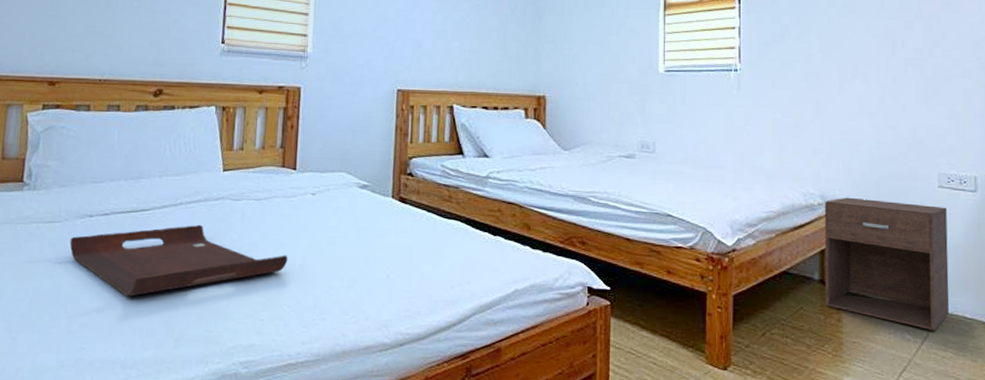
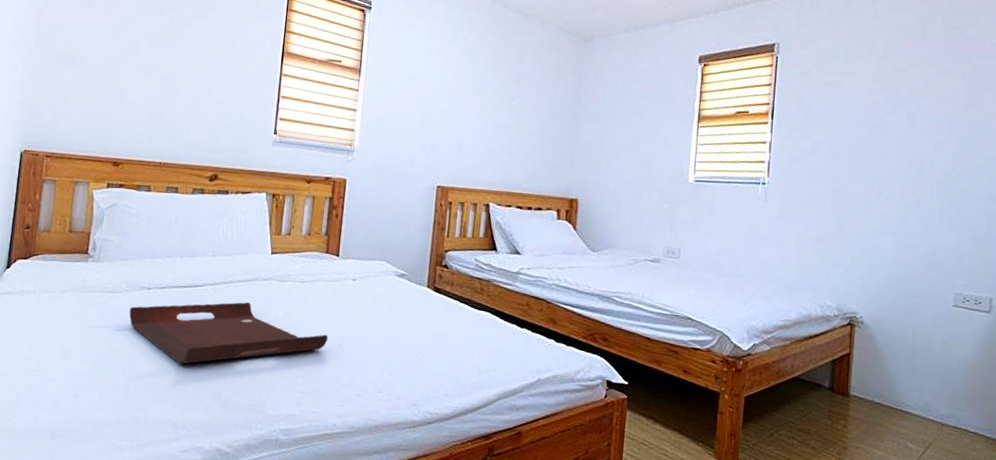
nightstand: present [824,197,950,331] -> none [833,310,960,442]

